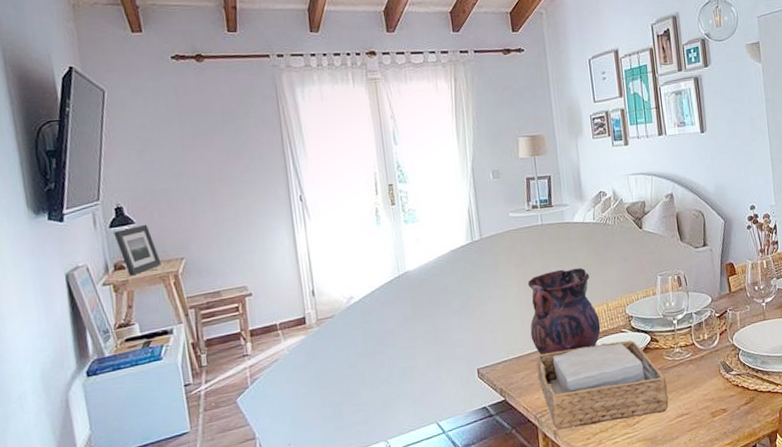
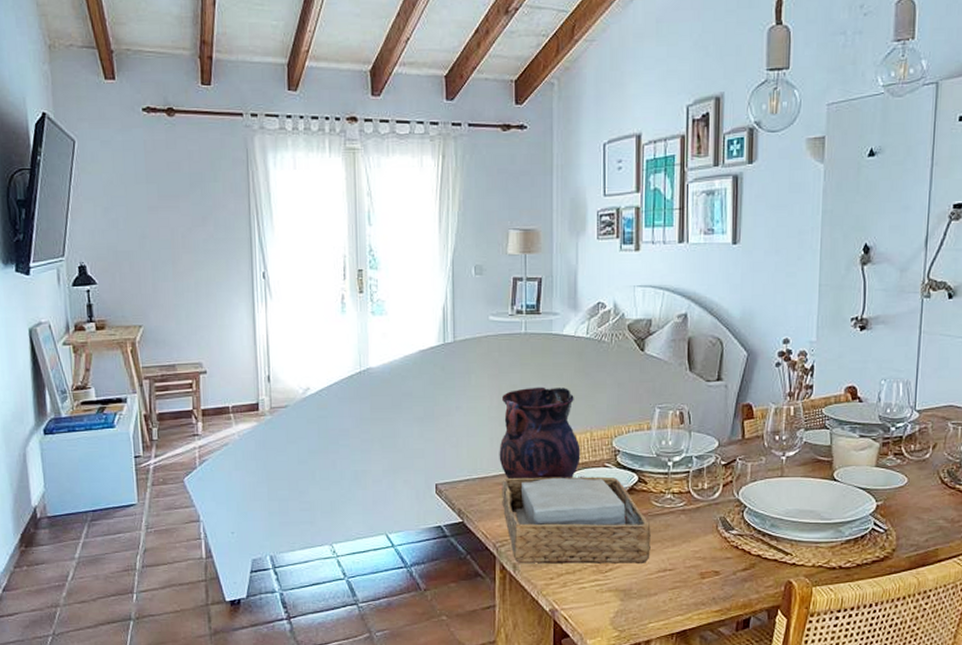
picture frame: present [114,224,161,276] -> none [76,286,120,338]

